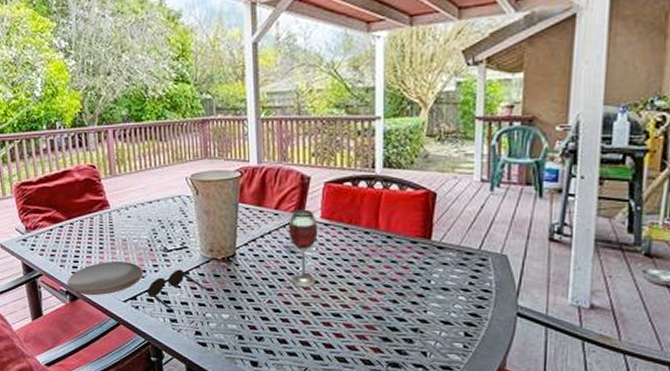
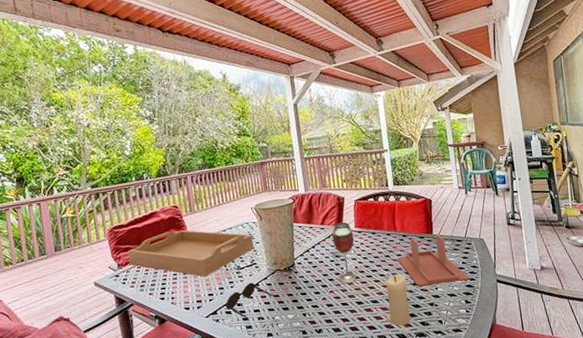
serving tray: none [37,195,186,255] -> present [128,230,254,277]
plate: present [67,262,144,295] -> none [156,282,222,317]
candle: none [348,285,385,350] -> present [385,273,411,326]
napkin holder: none [375,240,476,307] -> present [398,234,469,287]

